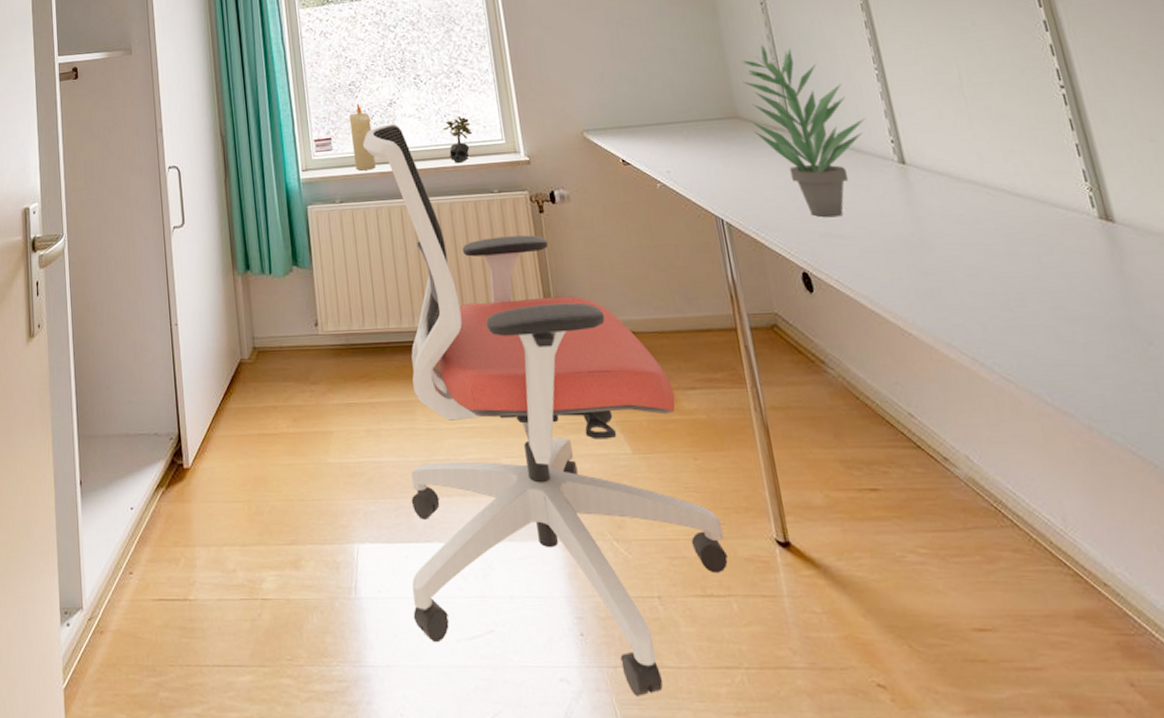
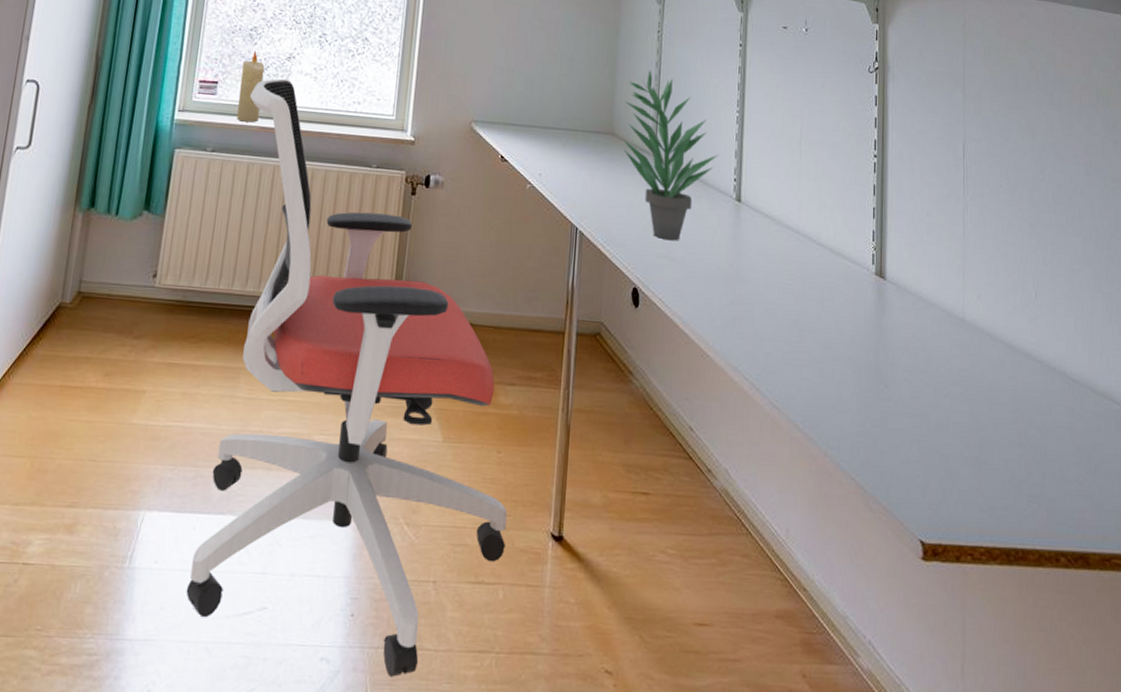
succulent plant: present [442,116,472,164] -> none [336,84,366,133]

